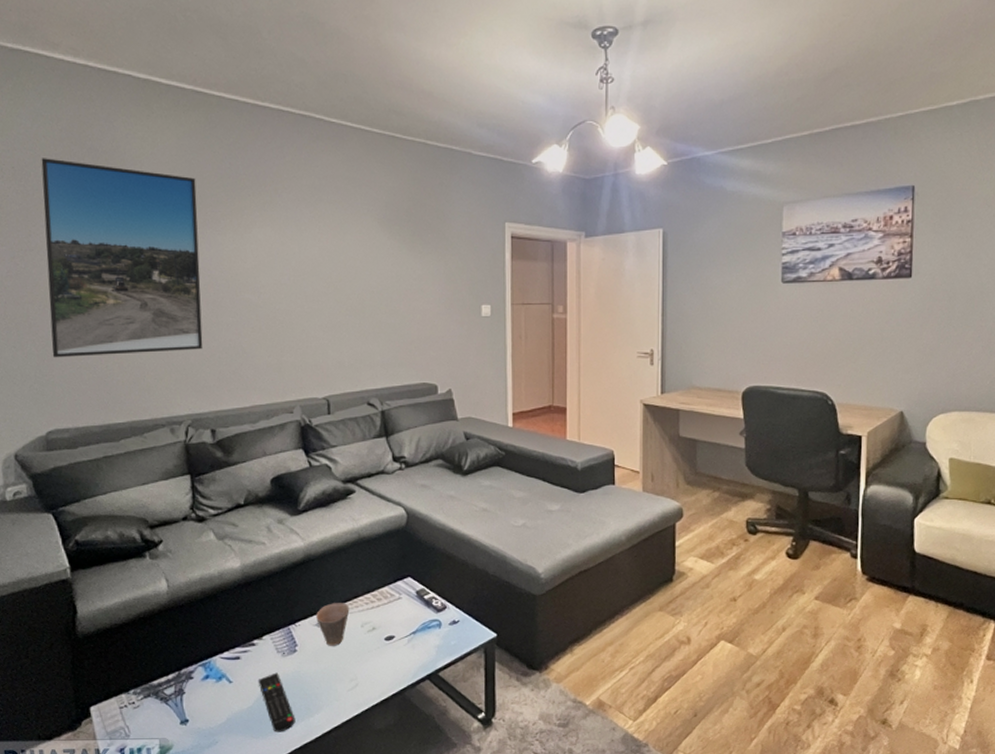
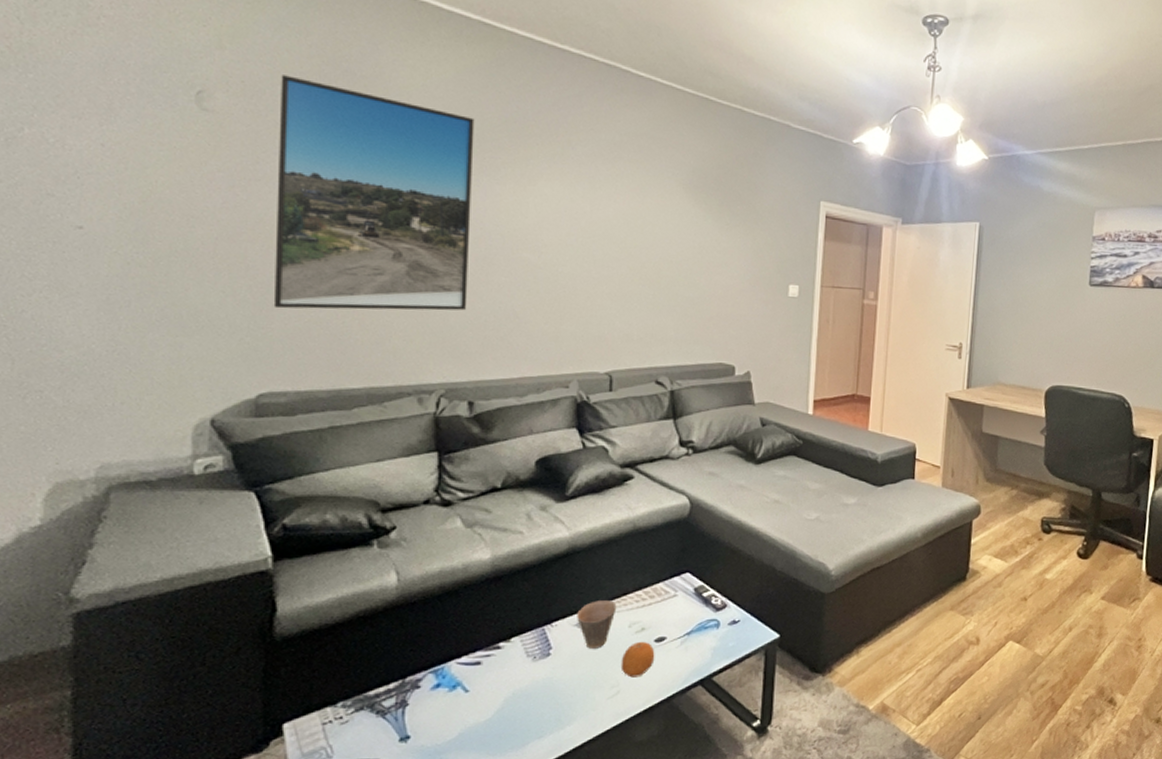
remote control: present [258,672,296,732] -> none [500,679,543,748]
fruit: none [357,639,386,672] -> present [620,641,655,678]

